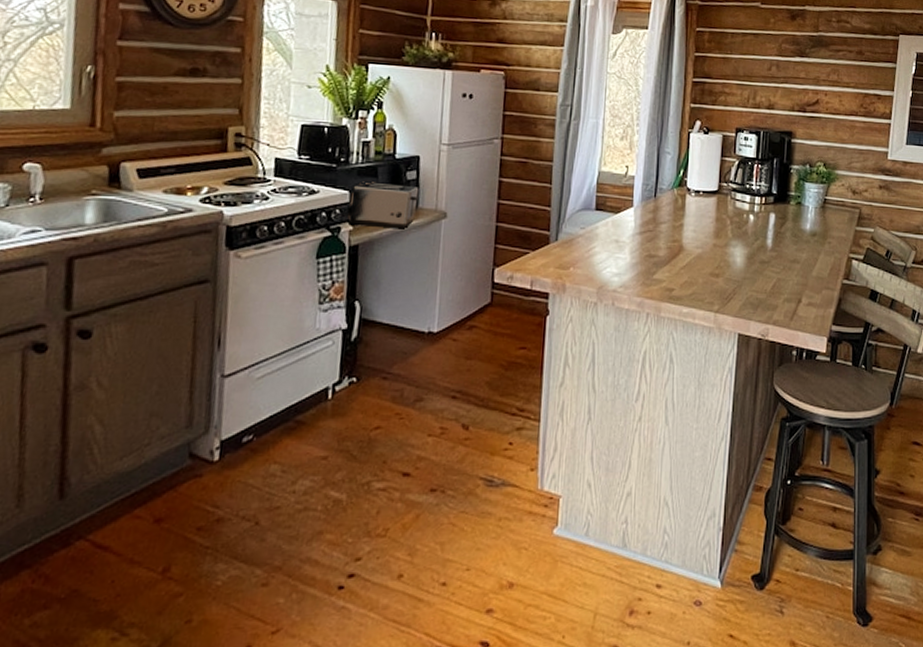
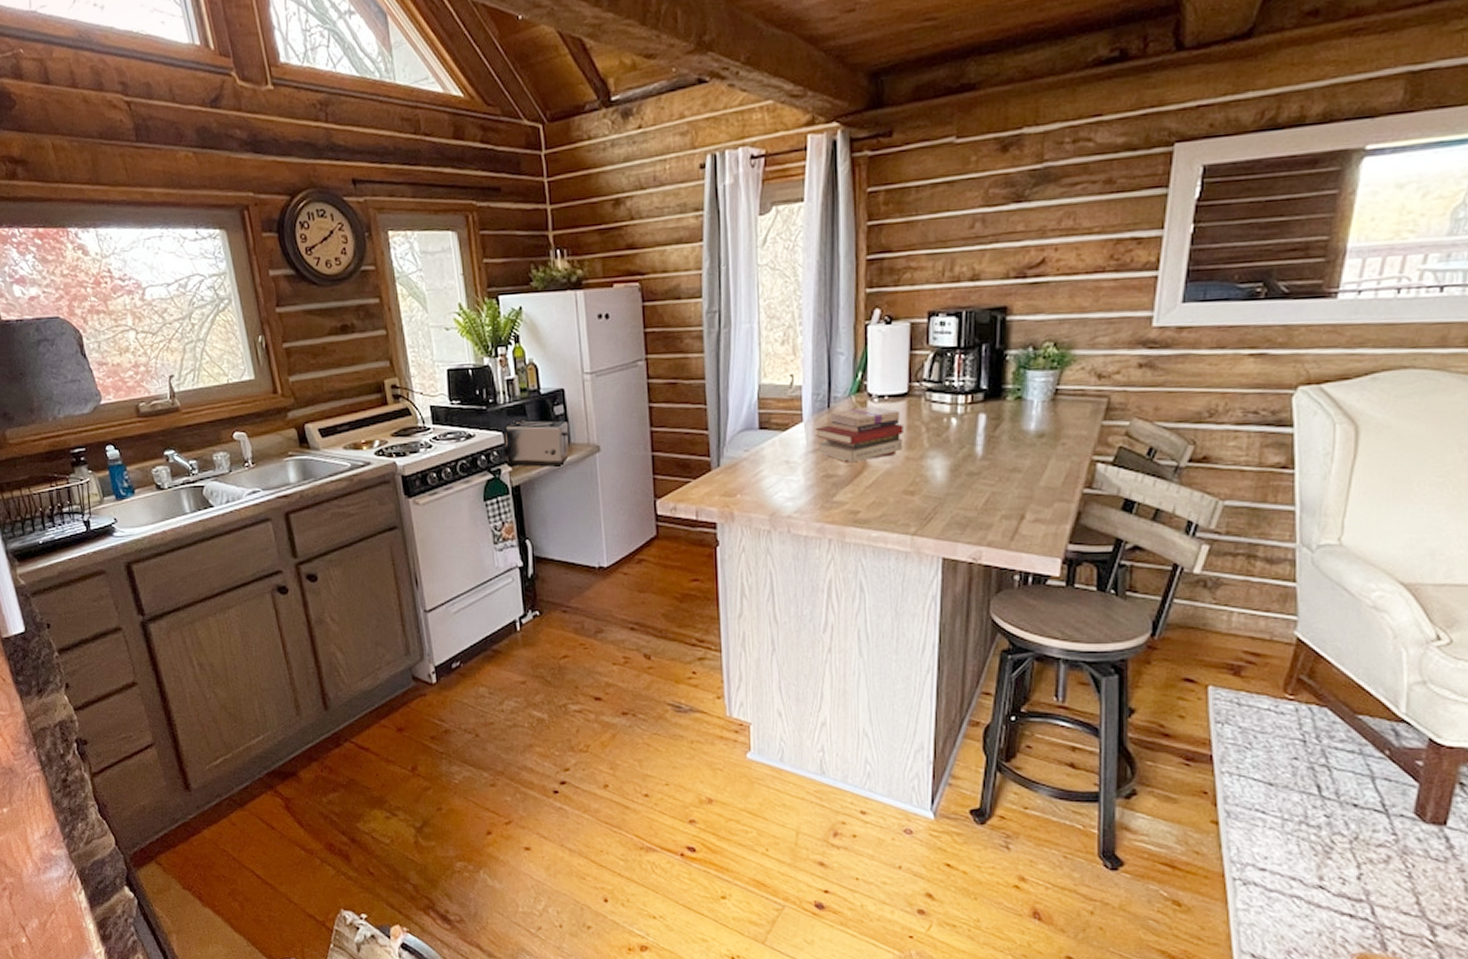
books: none [641,198,713,246] -> present [814,405,904,463]

